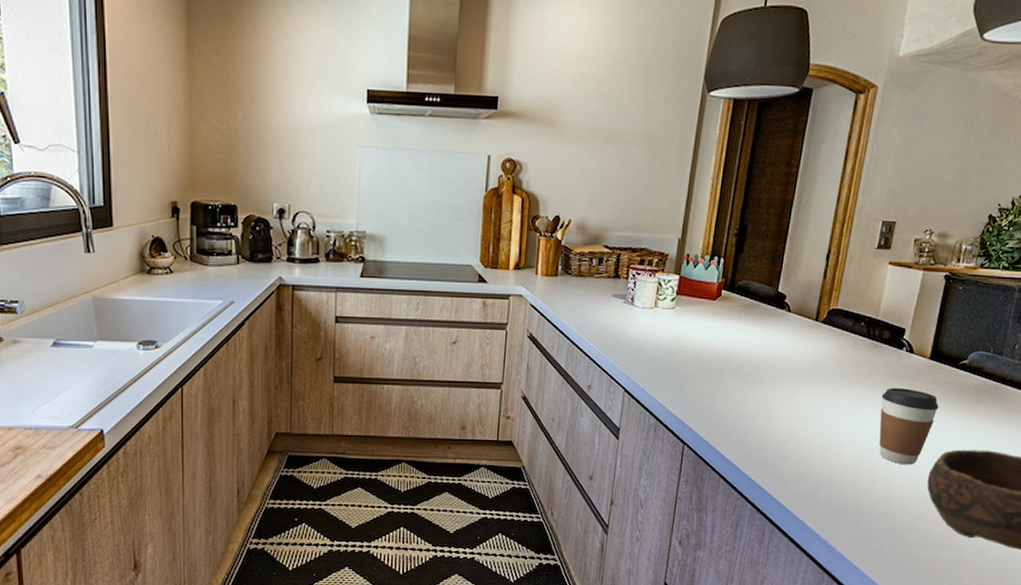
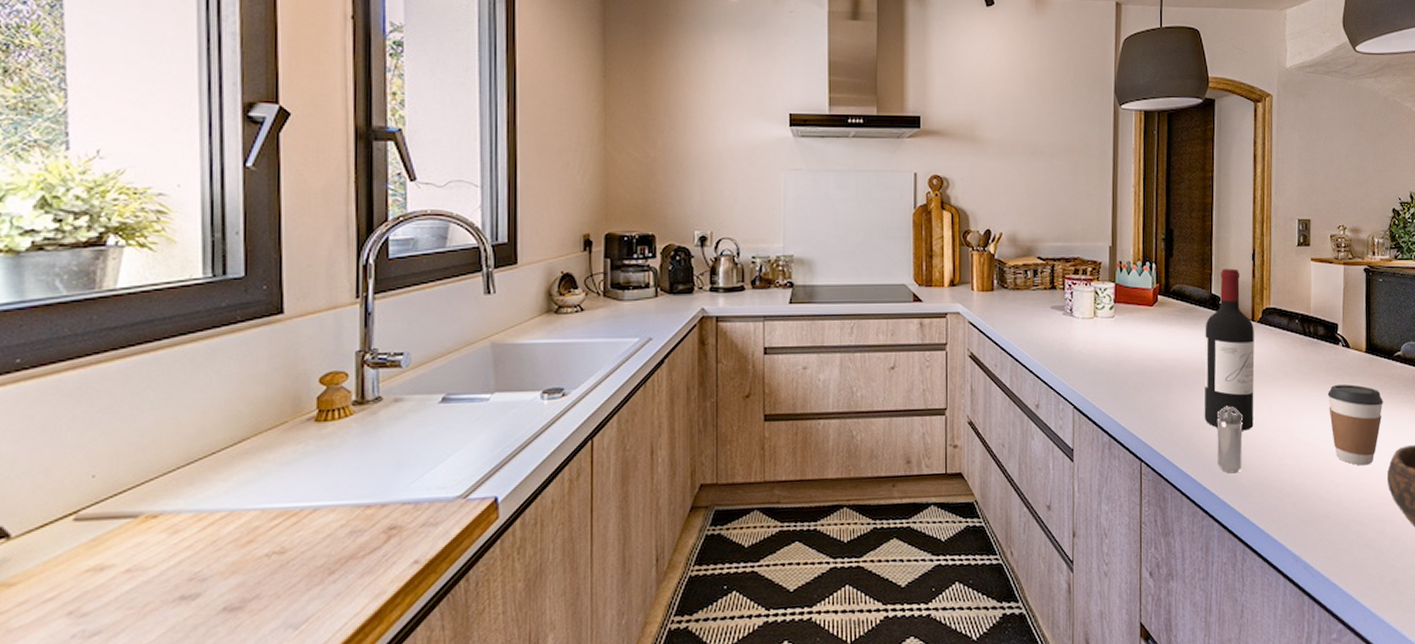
wine bottle: none [752,267,817,424] -> present [1204,269,1255,431]
shaker: none [758,400,792,462] -> present [1217,406,1244,474]

